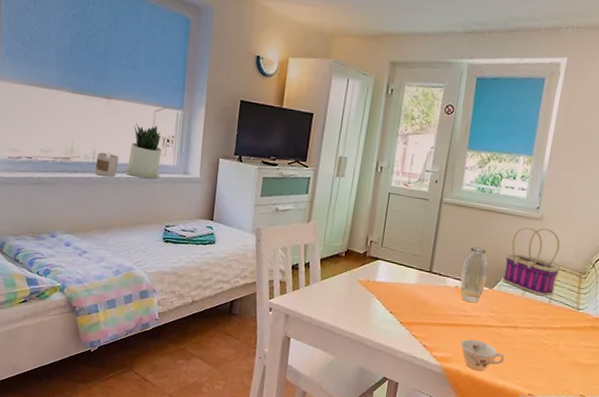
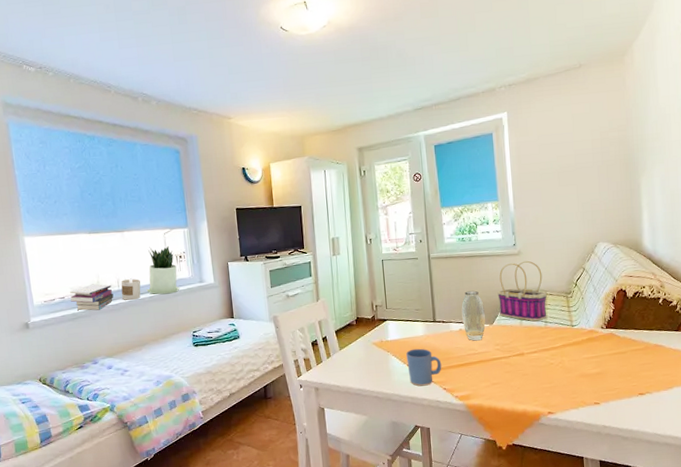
books: none [38,149,86,180] -> present [70,283,114,311]
mug: none [388,296,428,338] -> present [406,348,442,386]
teacup: present [460,339,505,372] -> none [476,373,519,402]

